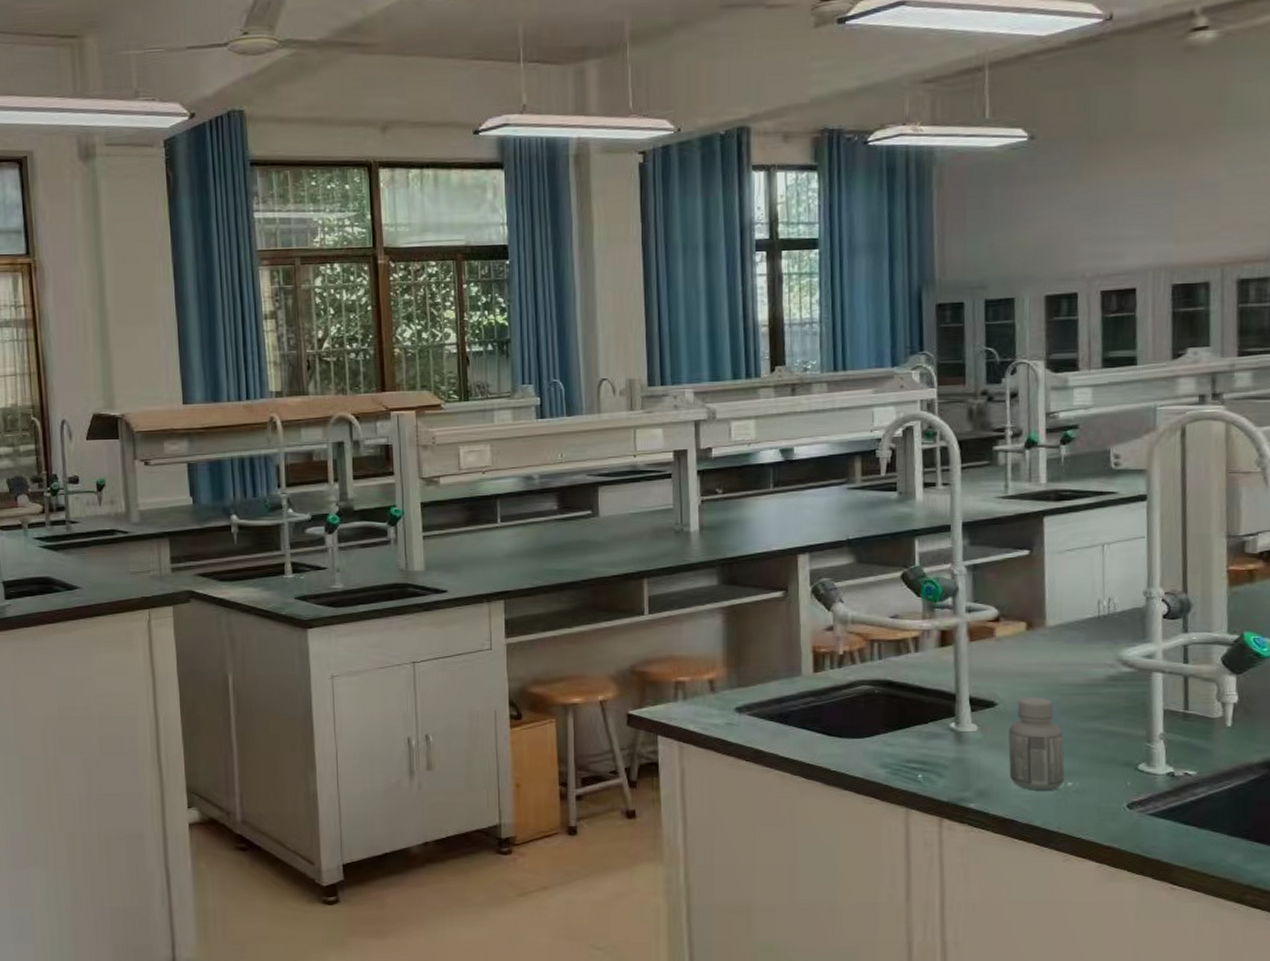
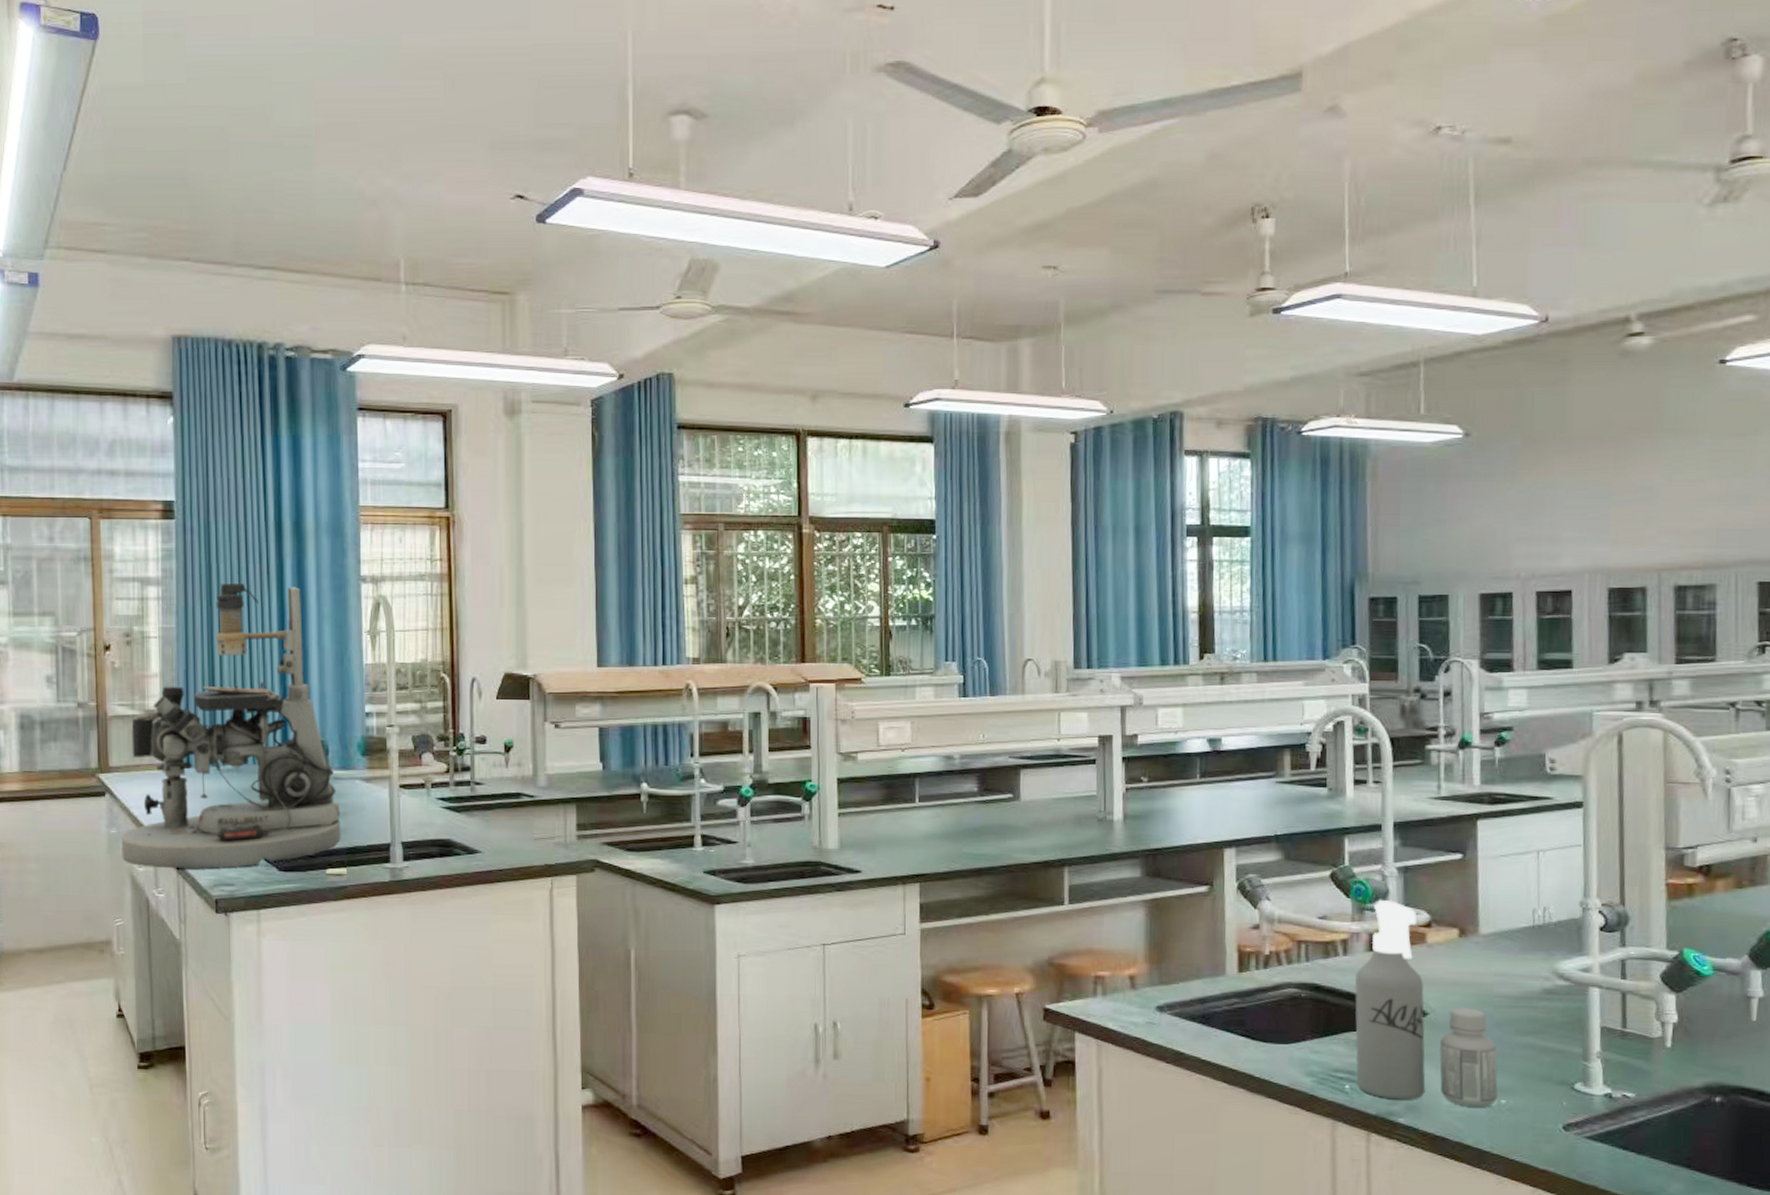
spray bottle: none [926,598,995,786] -> present [1355,900,1426,1100]

